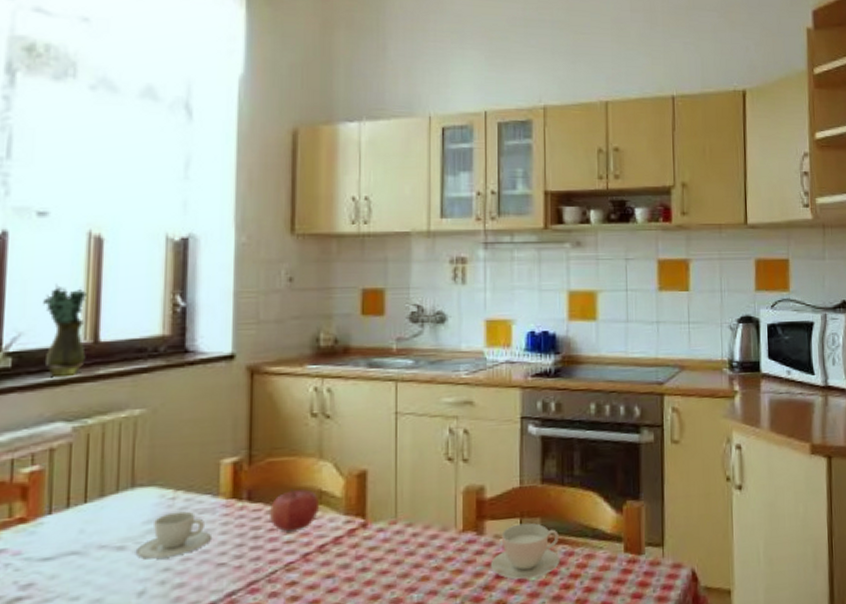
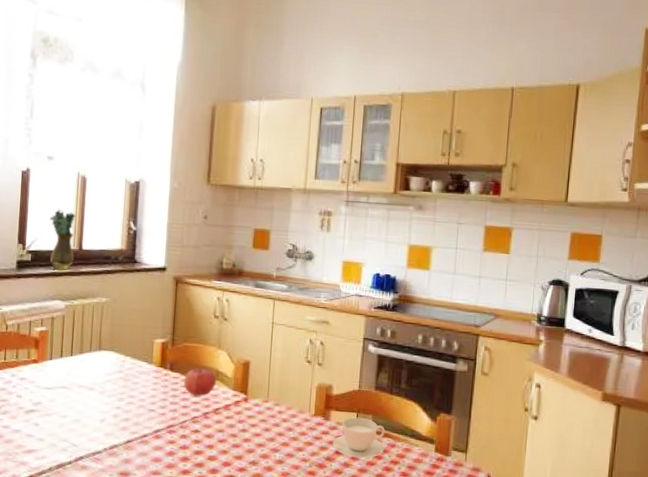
cup: present [137,511,211,559] -> none [101,370,146,400]

